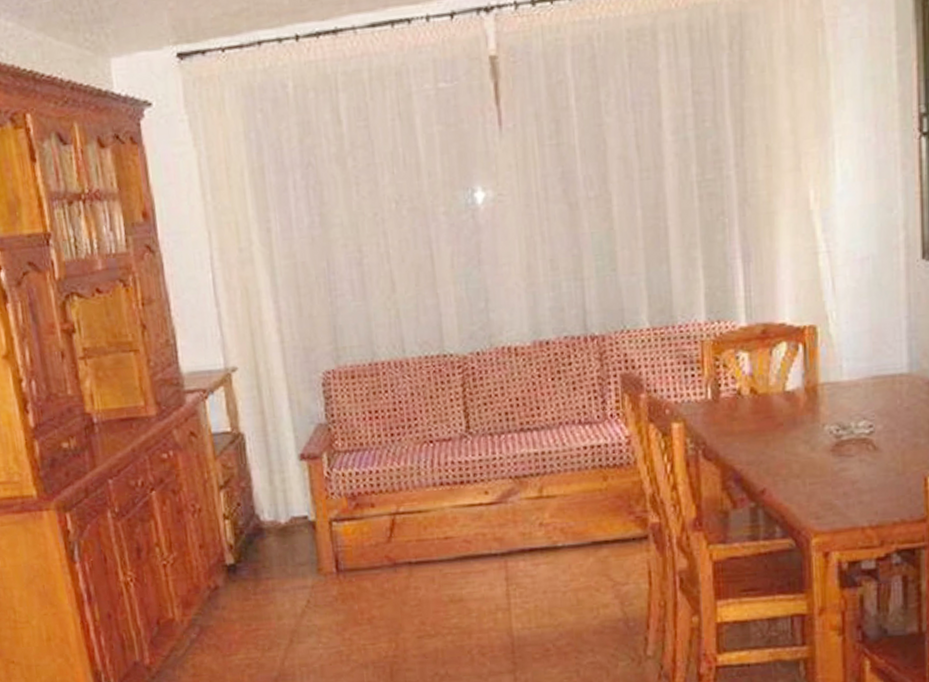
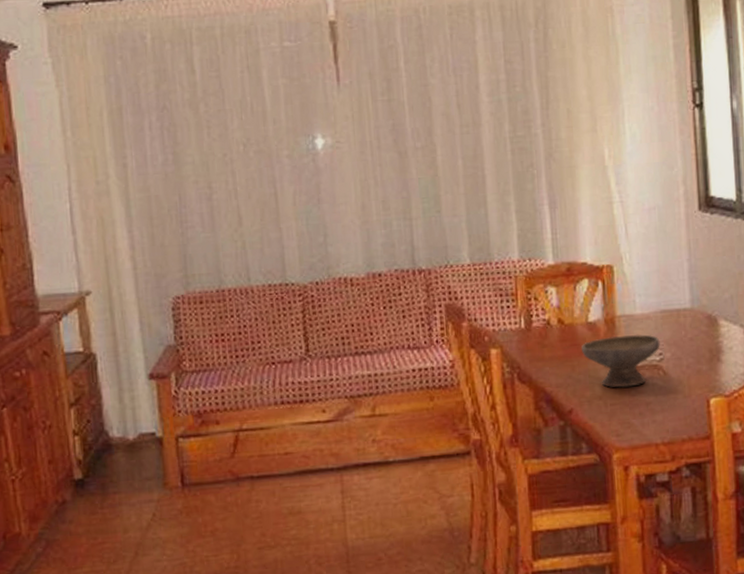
bowl: none [777,403,870,465] -> present [582,334,660,388]

